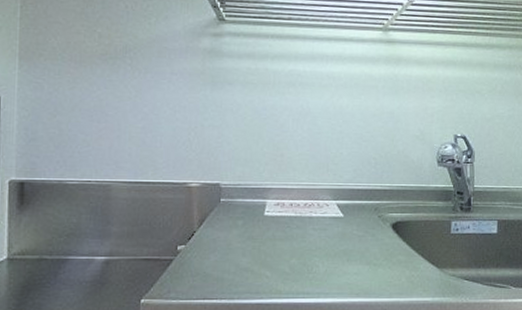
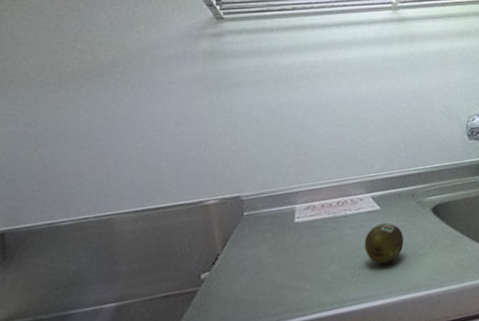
fruit: none [324,230,361,267] -> present [364,223,404,265]

